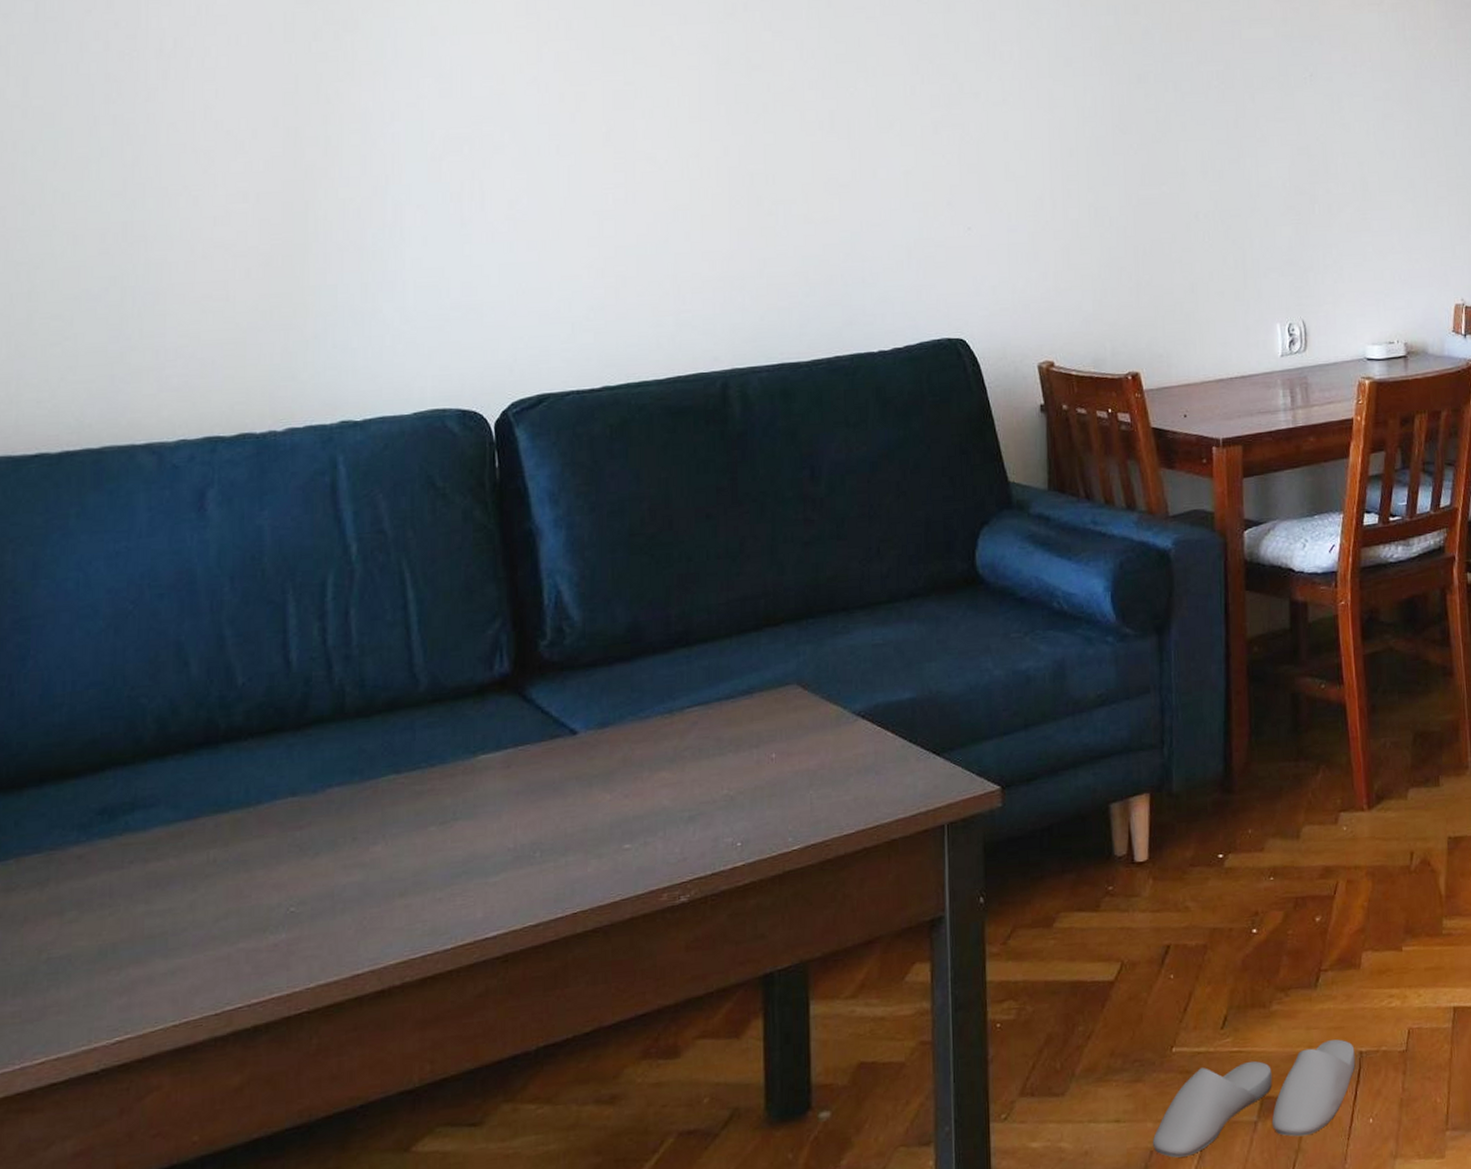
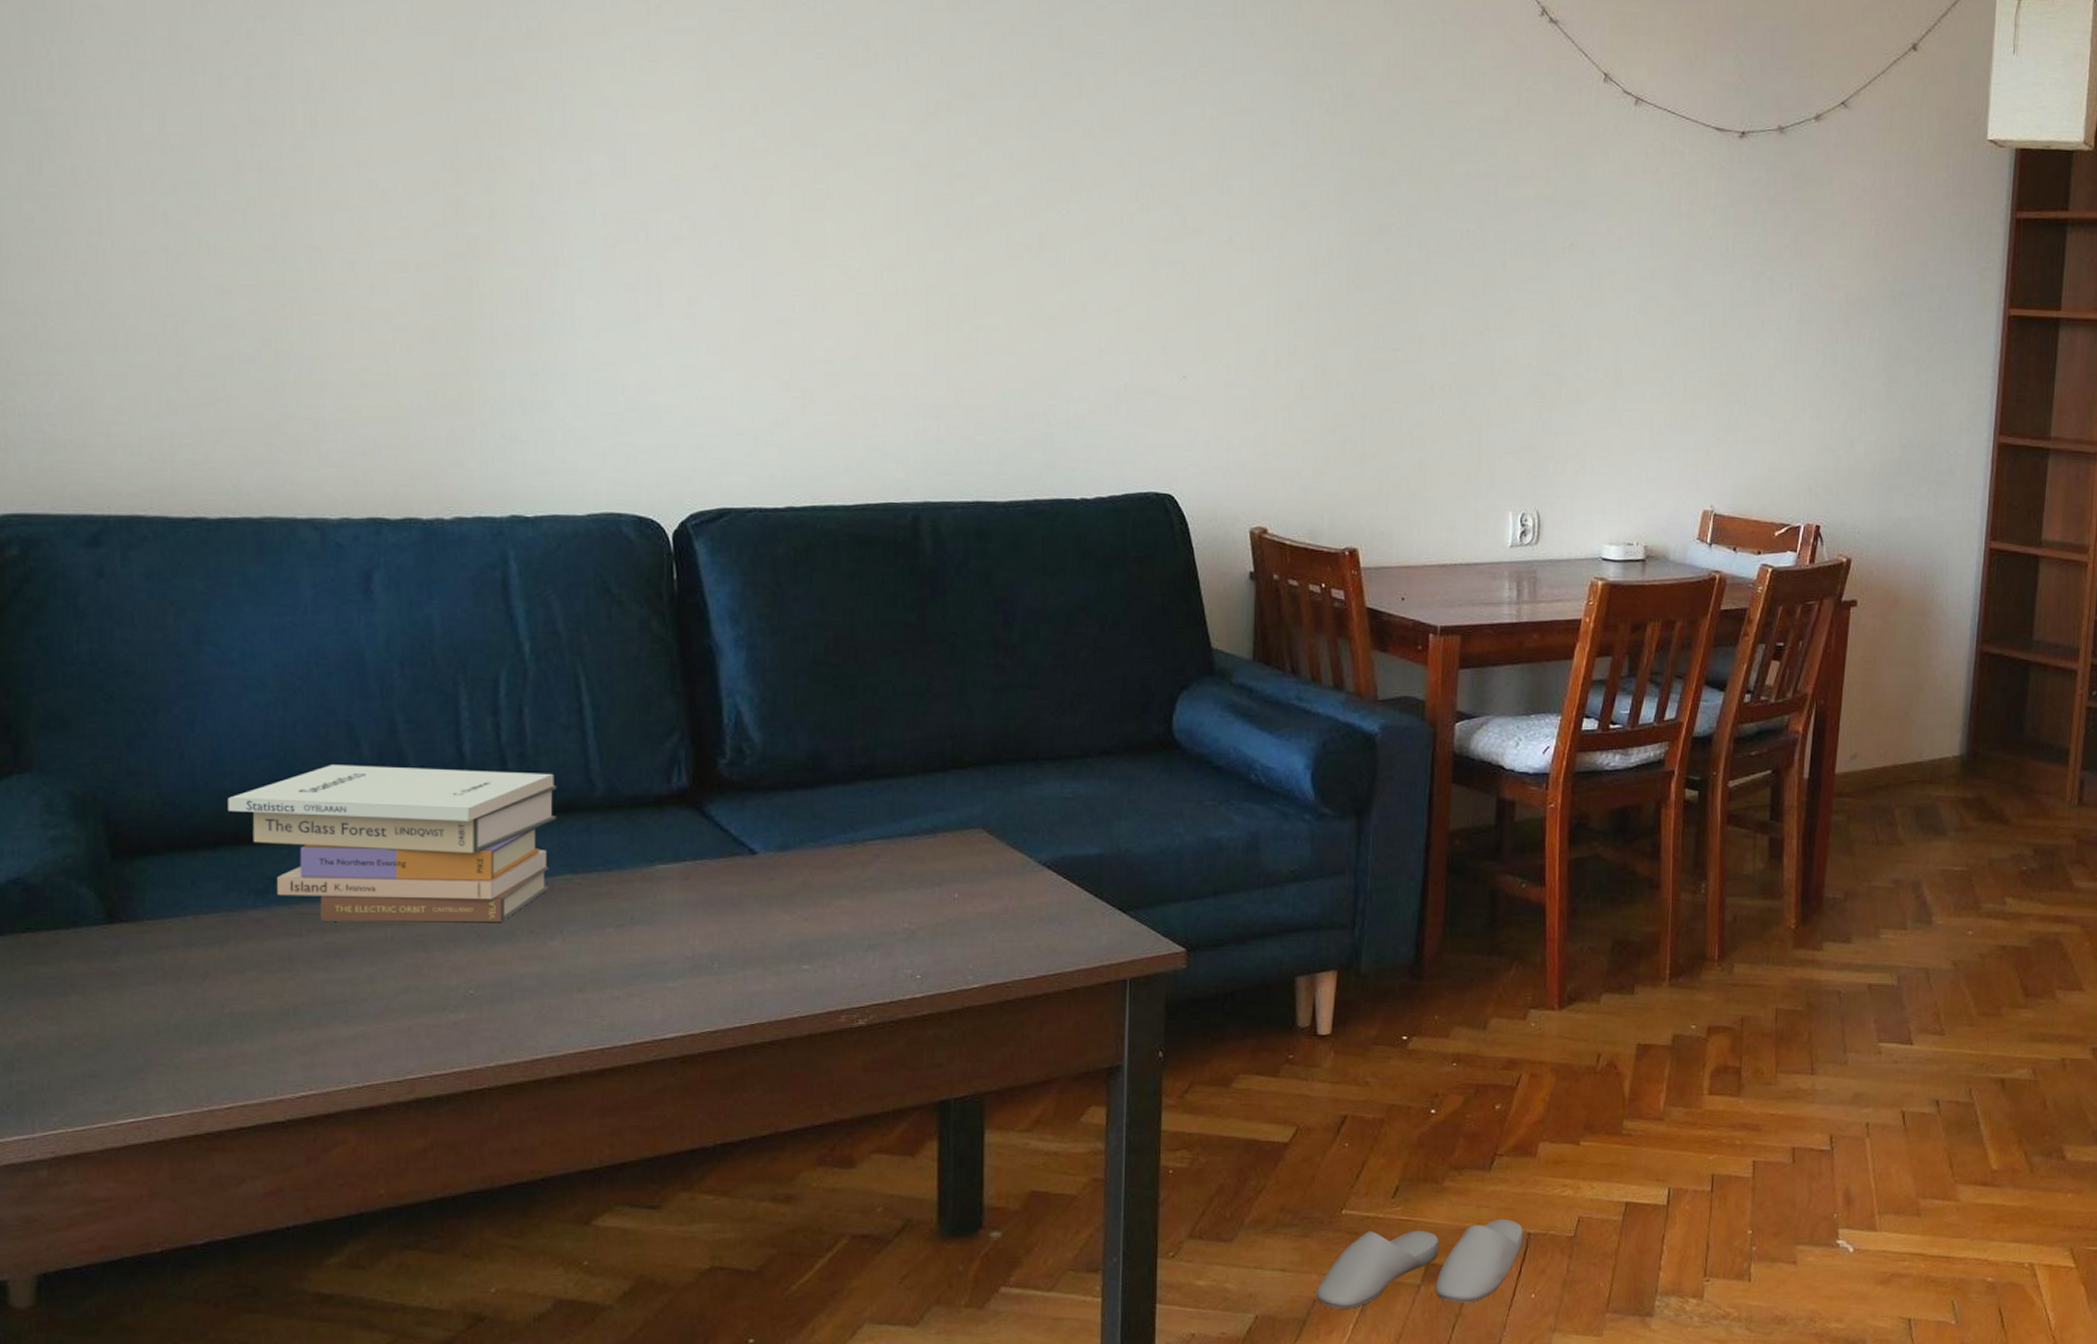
books: none [55,672,382,851] -> present [227,765,558,923]

